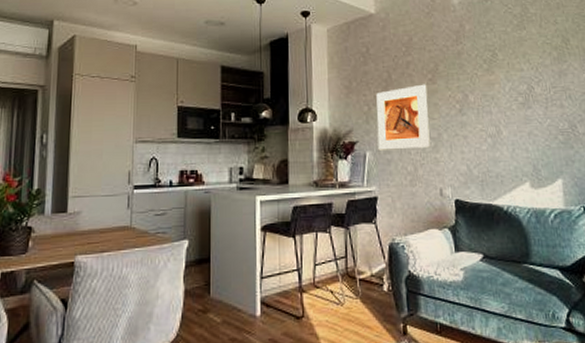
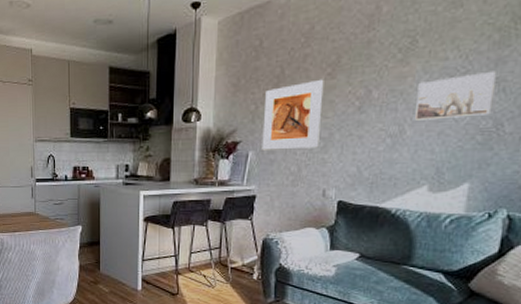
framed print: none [504,81,565,122] -> present [414,71,496,120]

